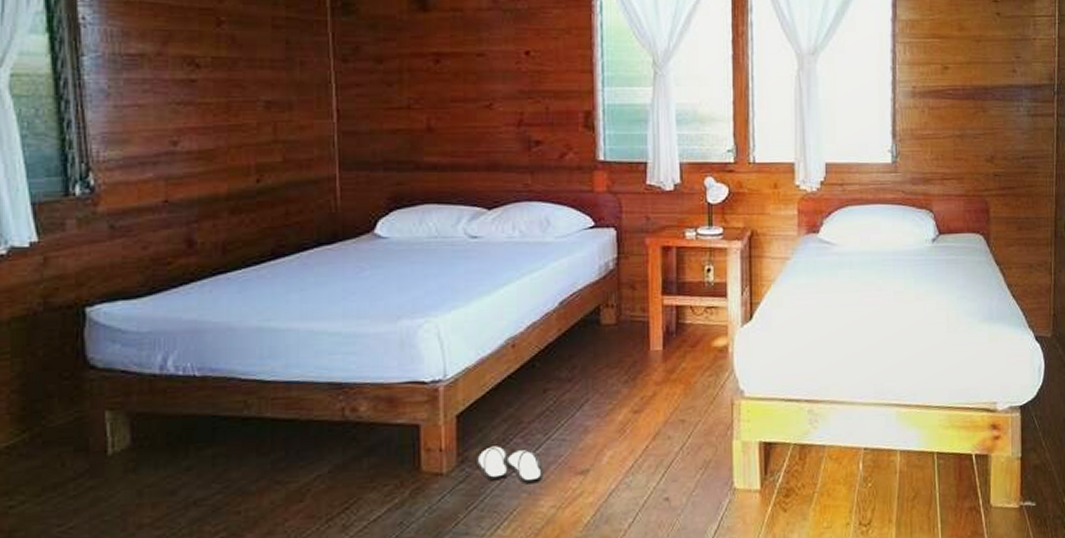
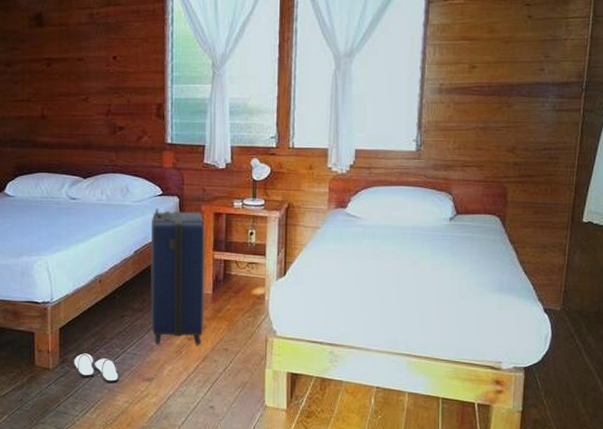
suitcase: none [580,243,654,425] -> present [150,208,205,345]

